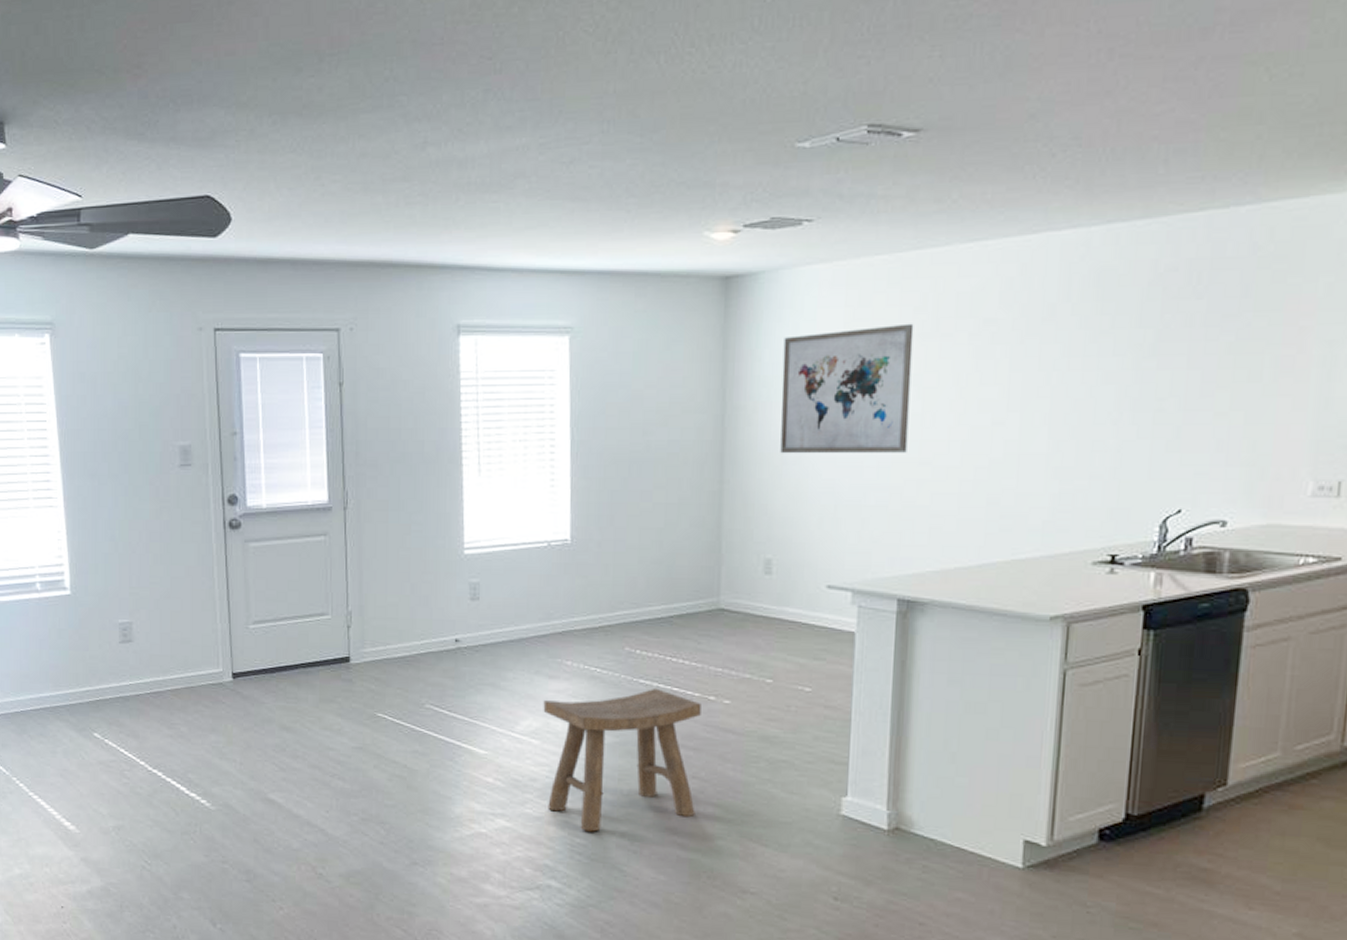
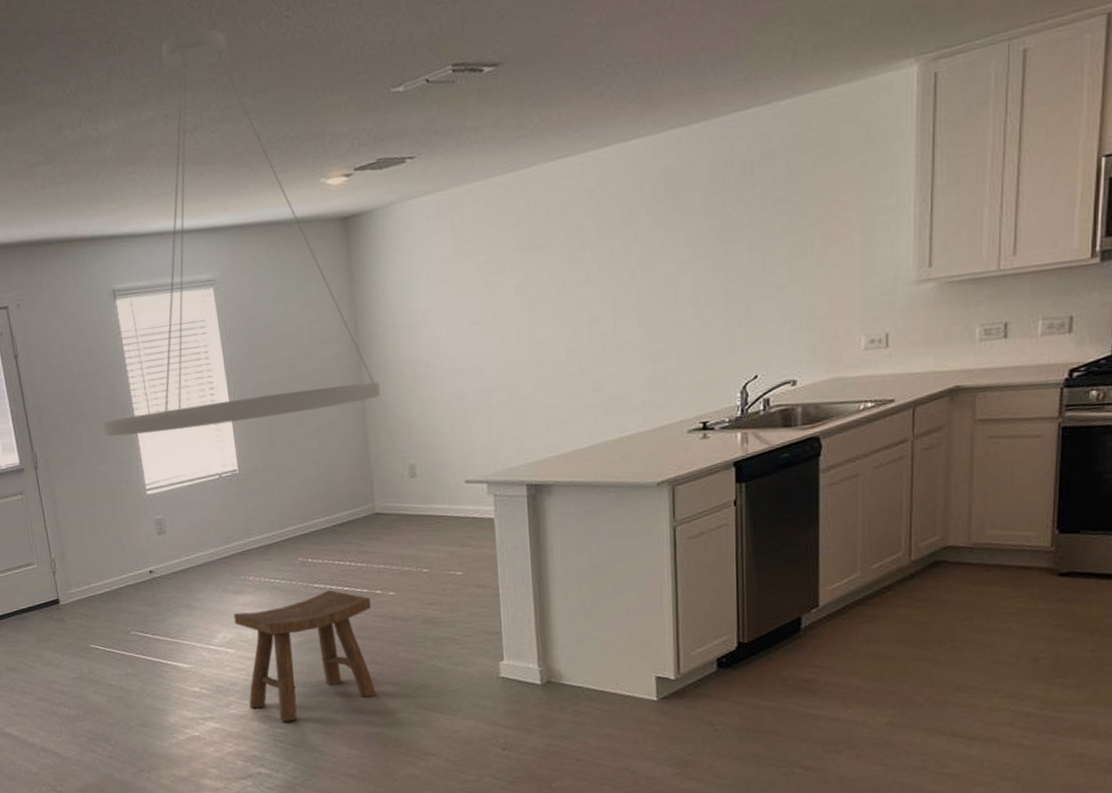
pendant light: none [426,57,742,486] -> present [103,29,380,437]
wall art: present [780,323,914,454] -> none [402,239,520,370]

